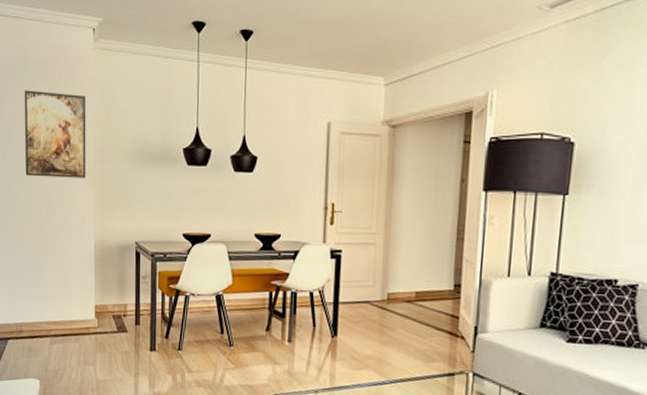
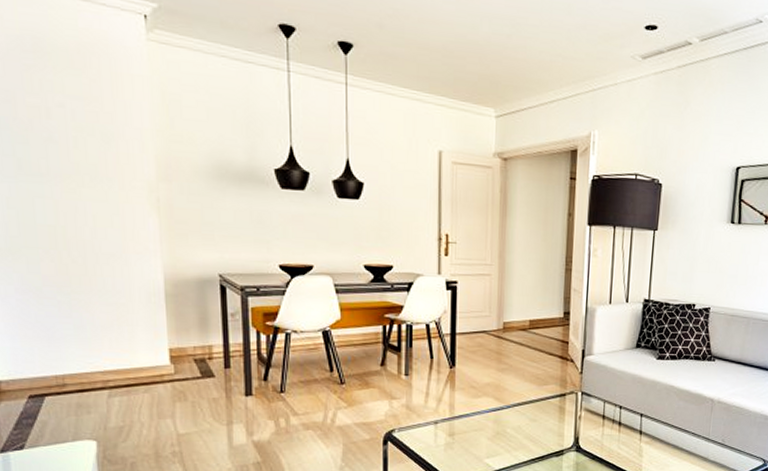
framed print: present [24,90,86,178] -> none [44,82,146,199]

